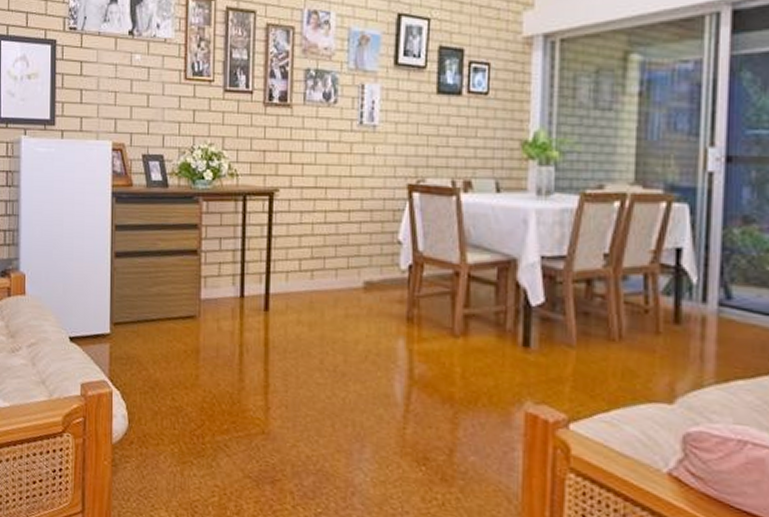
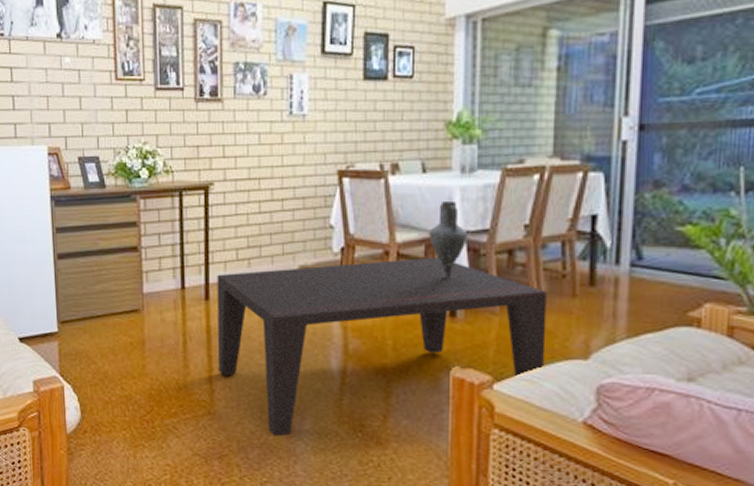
coffee table: none [274,281,628,464] -> present [217,257,547,437]
vase: none [501,222,543,306] -> present [428,200,467,279]

